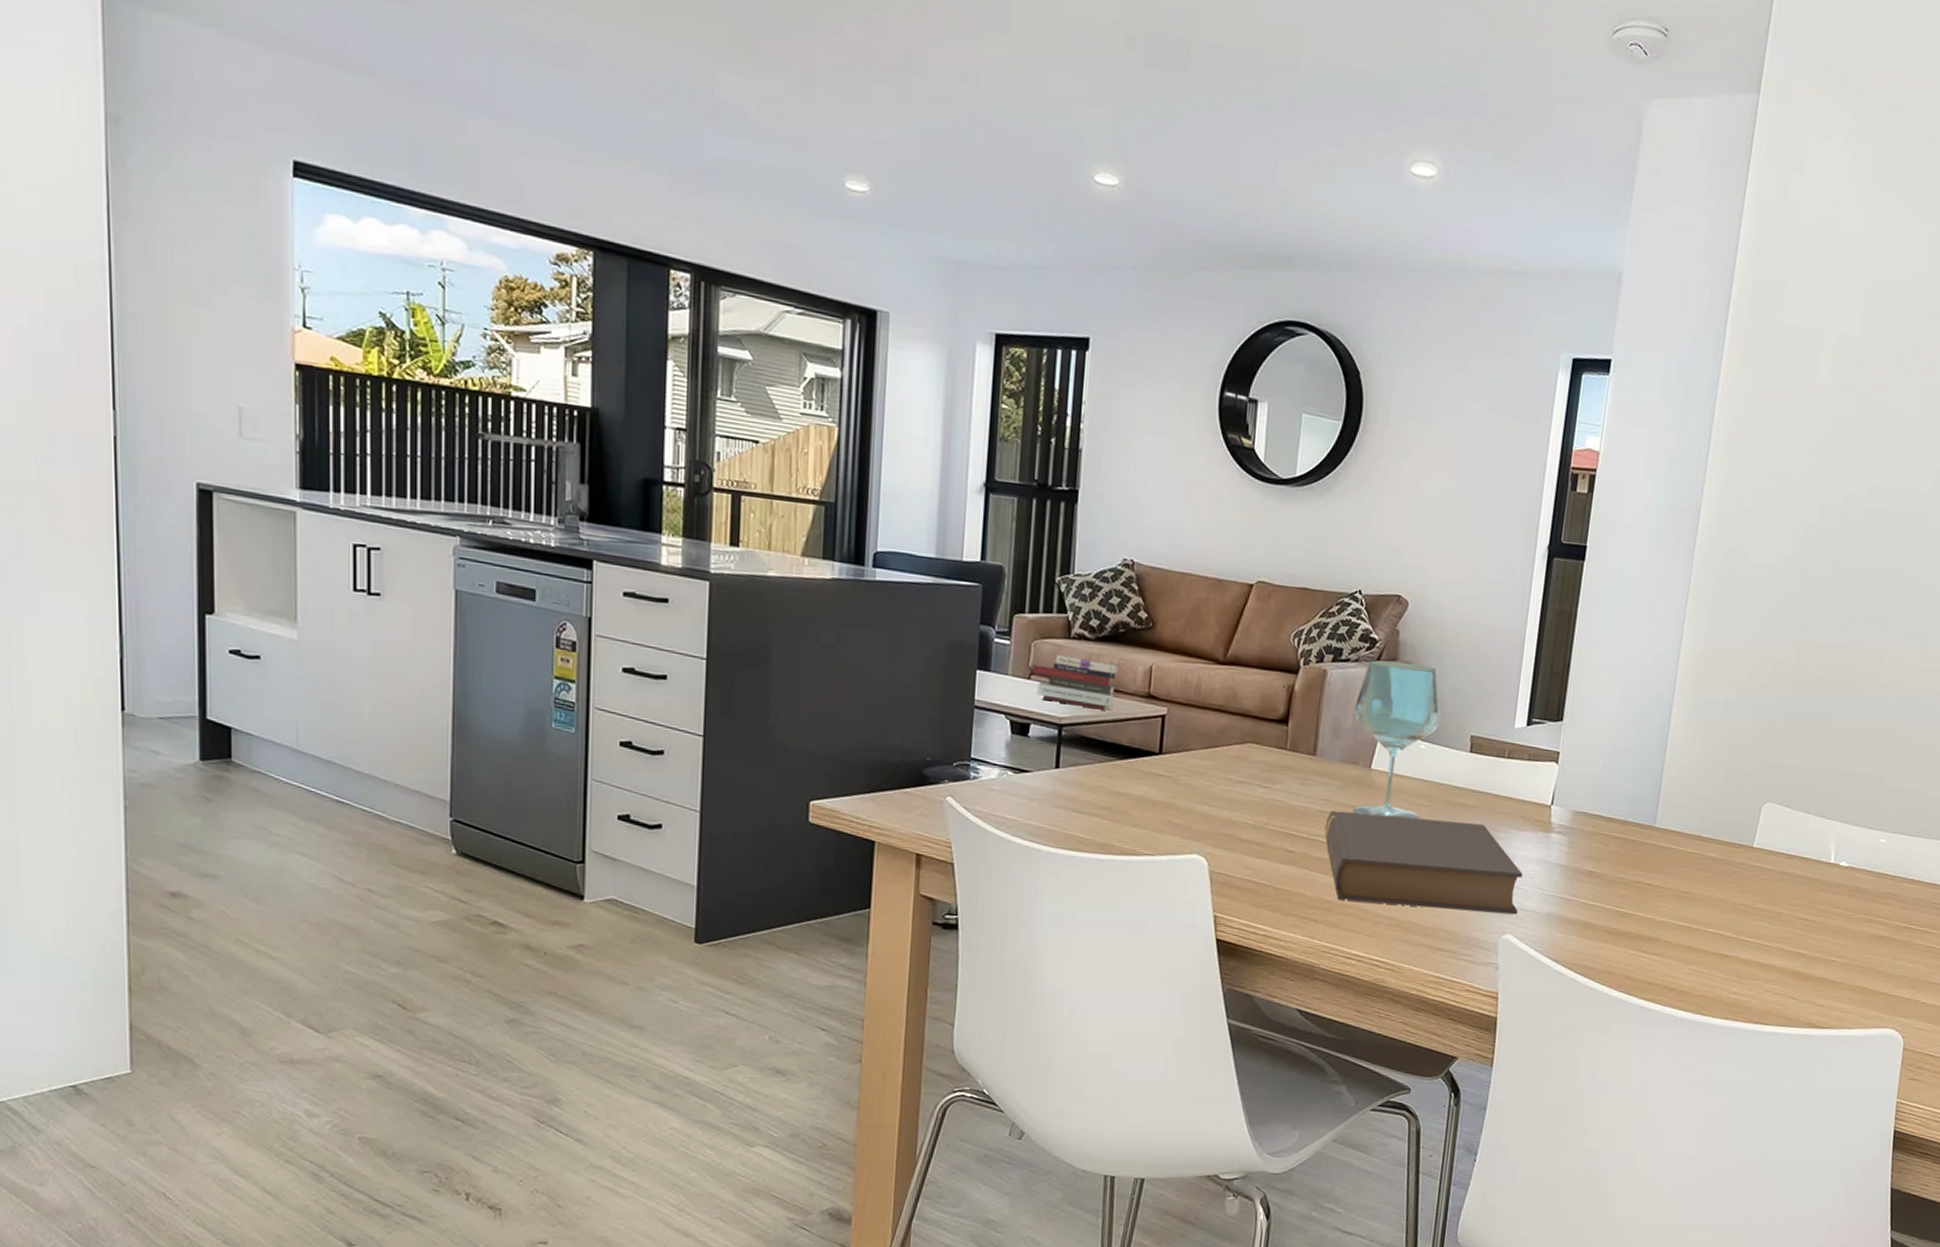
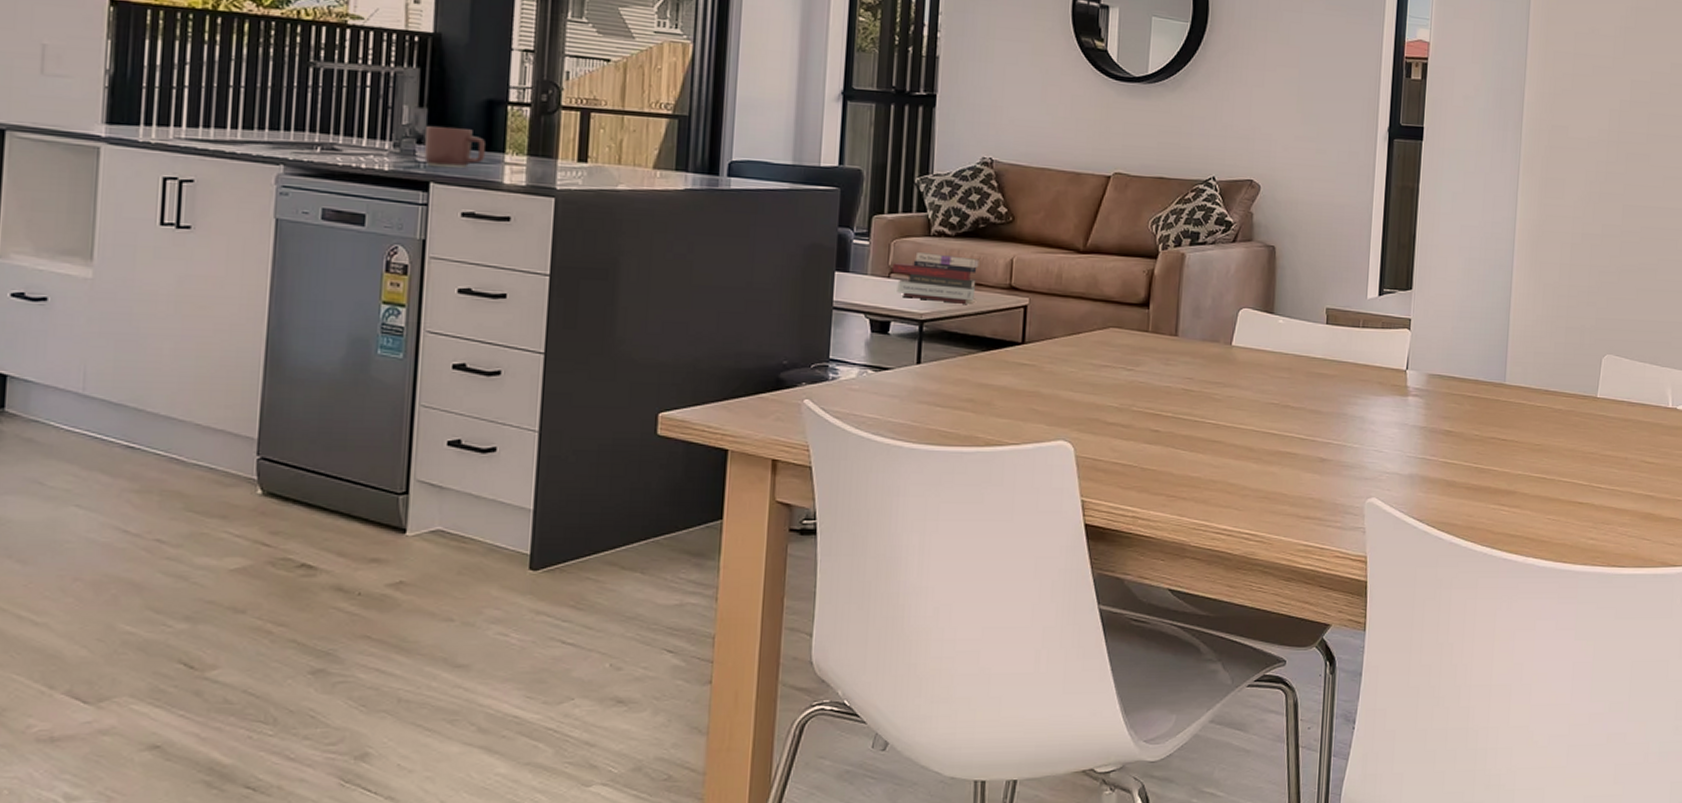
mug: none [586,503,643,549] -> present [424,126,485,169]
book: present [1324,810,1523,915] -> none [1189,388,1383,478]
wine glass: present [1353,660,1441,820] -> none [1213,242,1297,392]

